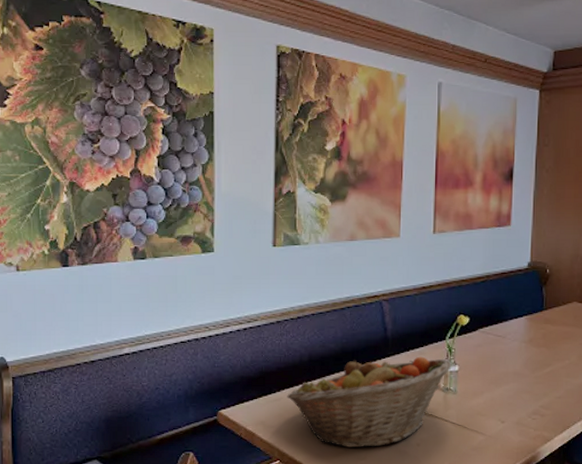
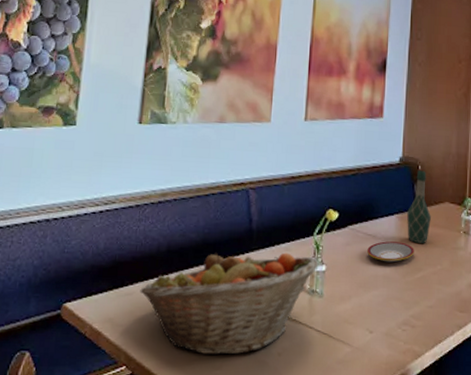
plate: none [498,341,543,360] -> present [367,241,414,263]
wine bottle: none [536,274,559,342] -> present [407,170,431,244]

